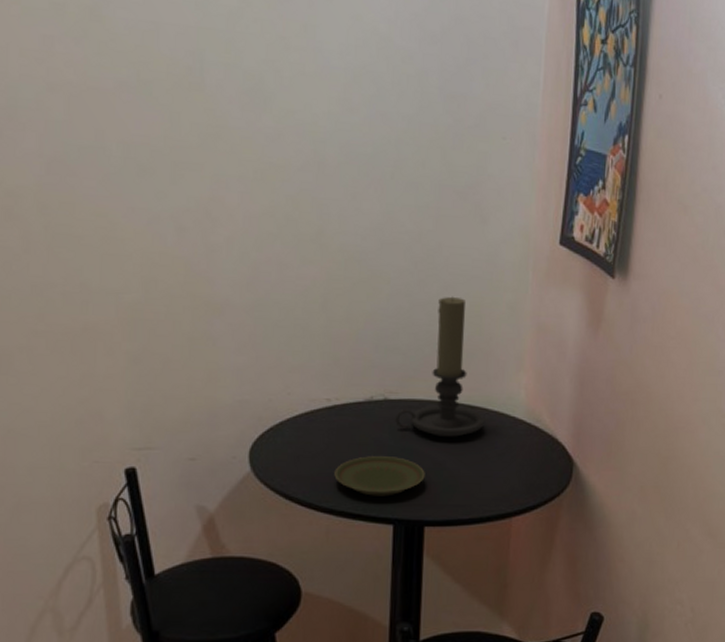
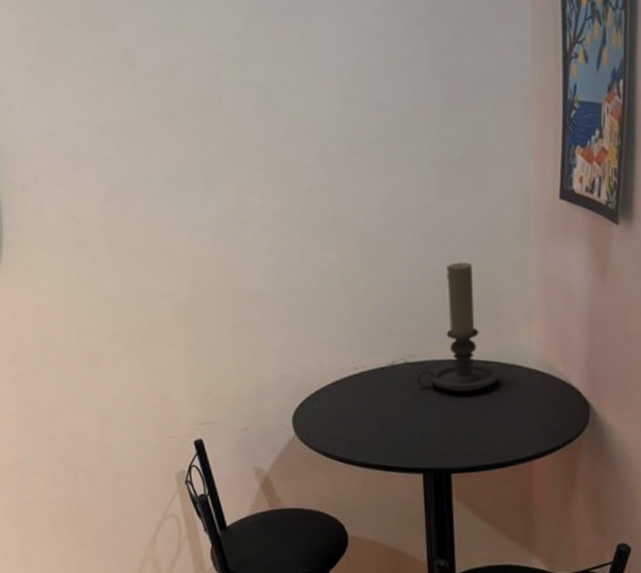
plate: present [334,456,425,496] -> none [366,413,448,450]

